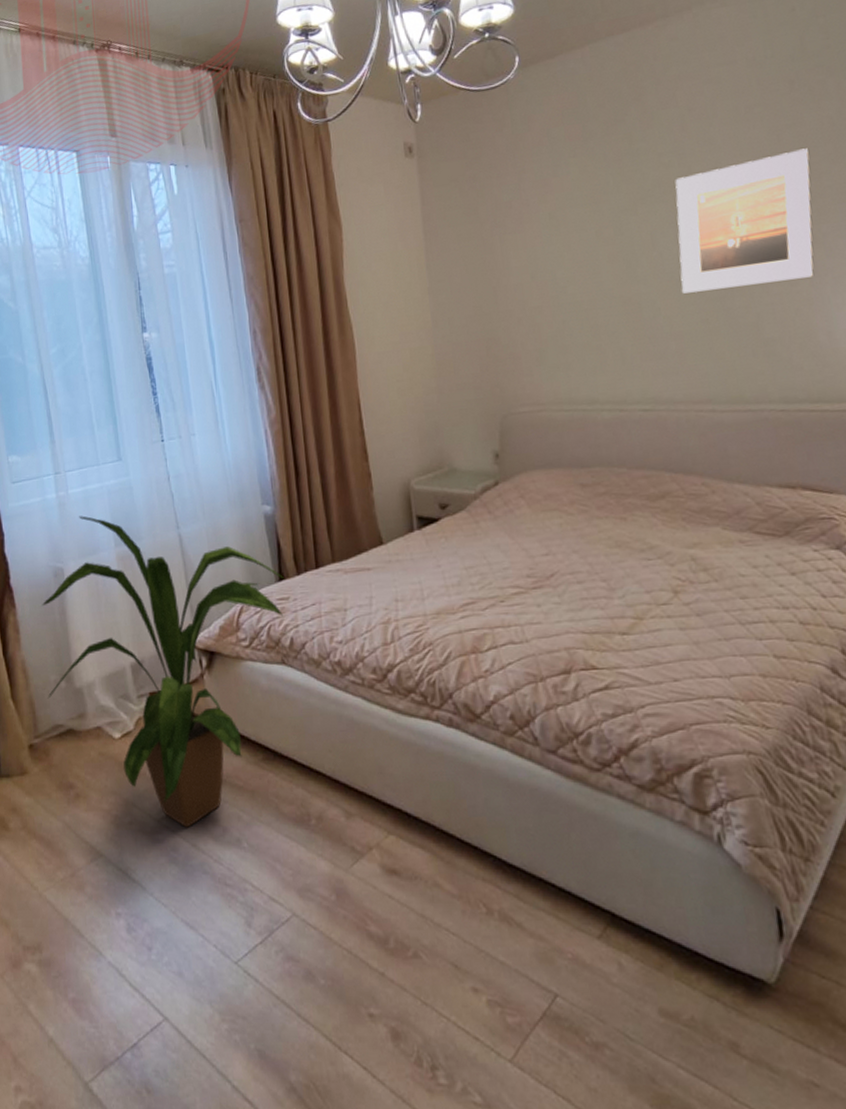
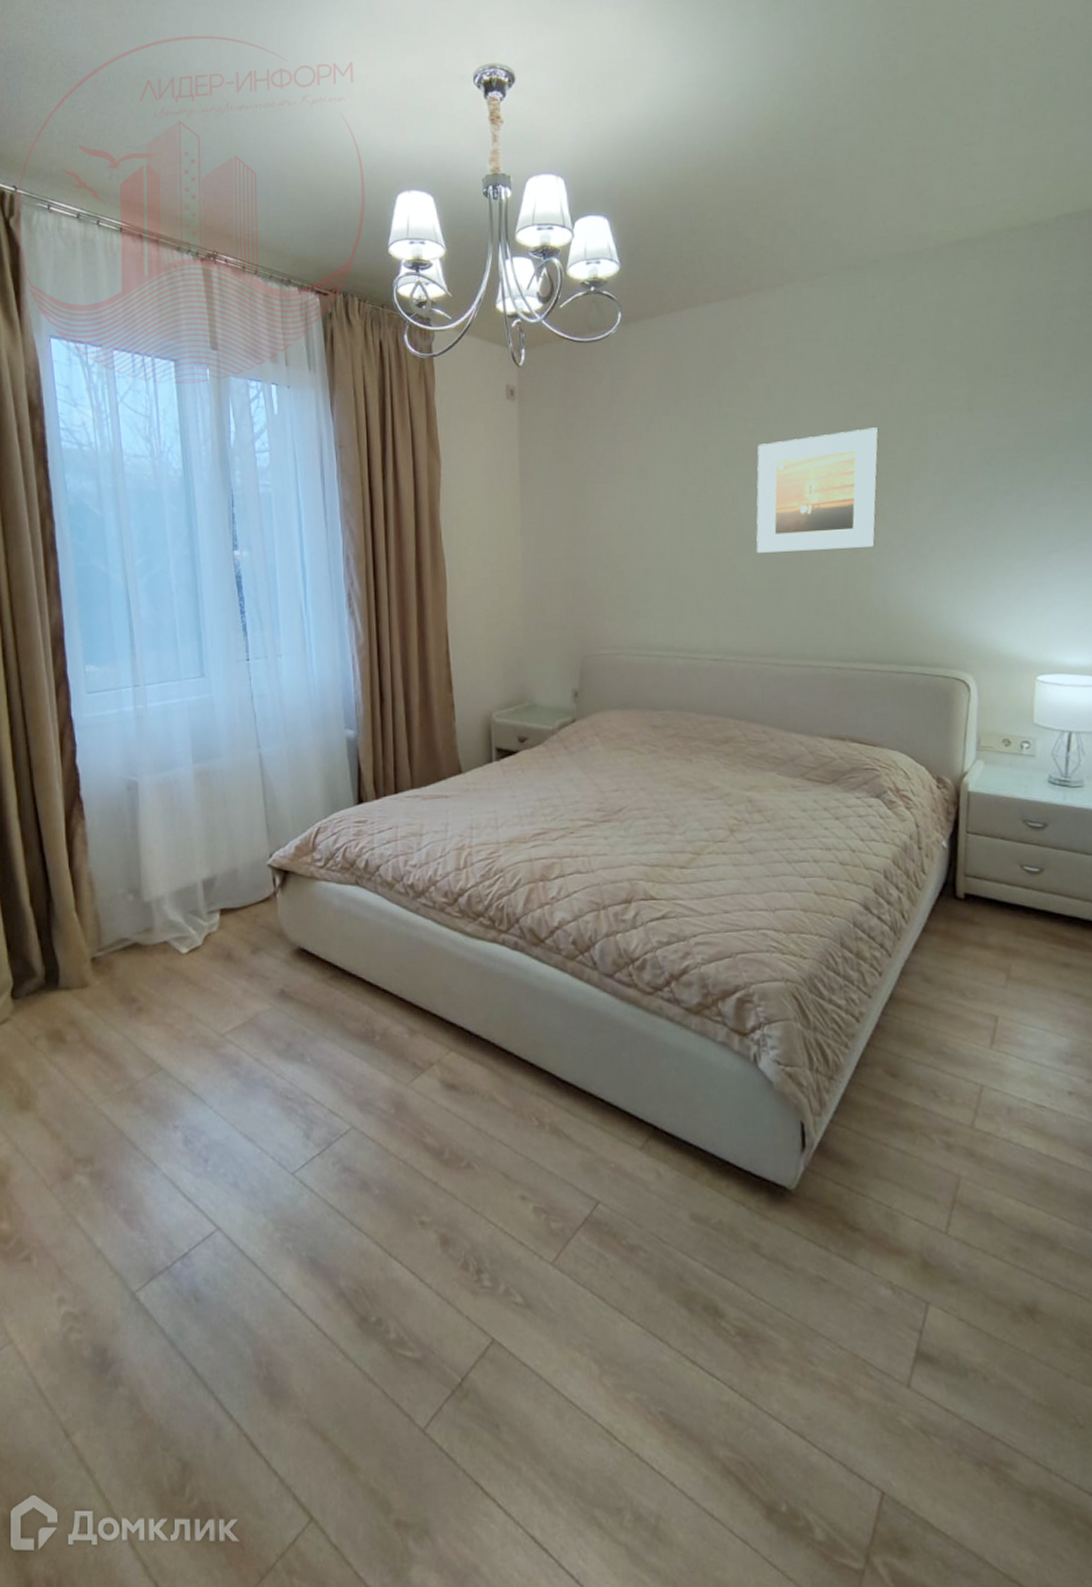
house plant: present [41,515,284,828] -> none [112,730,362,1043]

